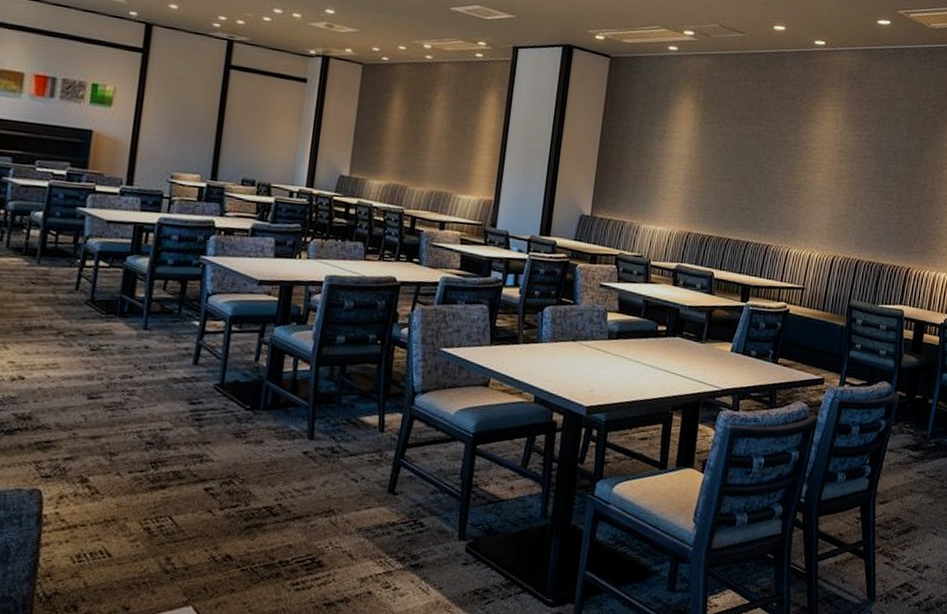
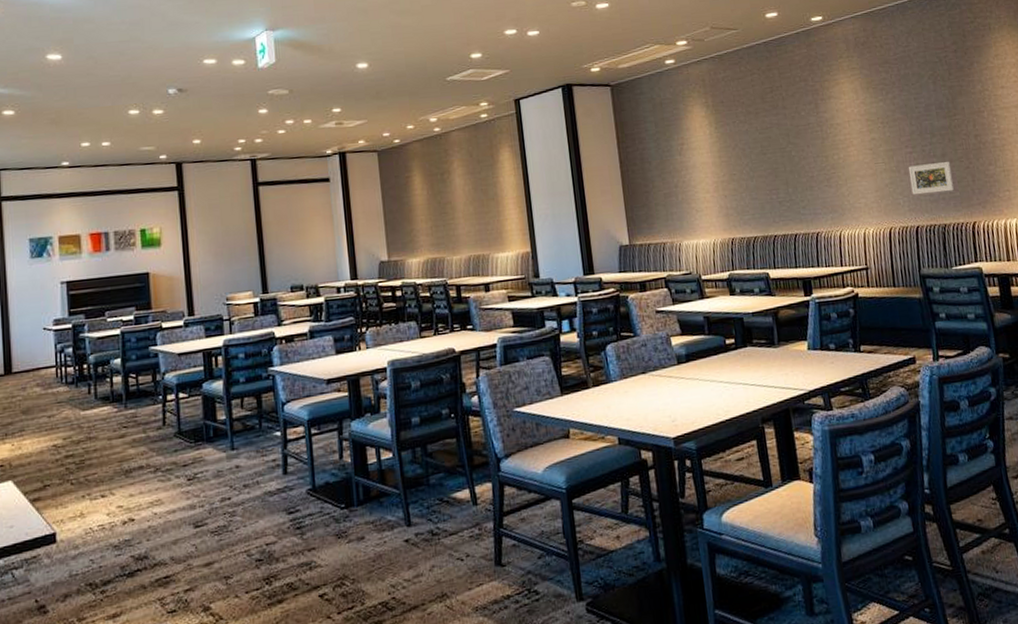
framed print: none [861,203,903,235] -> present [908,162,955,195]

